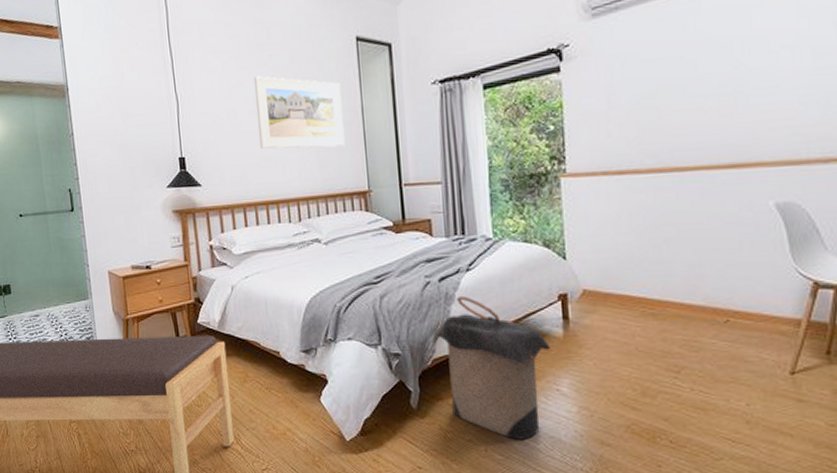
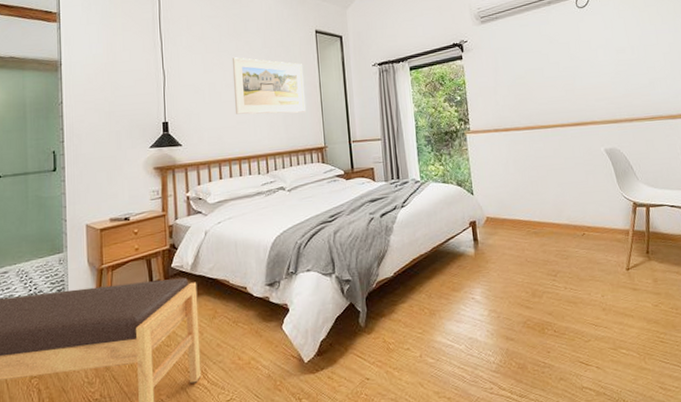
laundry hamper: present [436,295,551,440] -> none [379,227,466,344]

